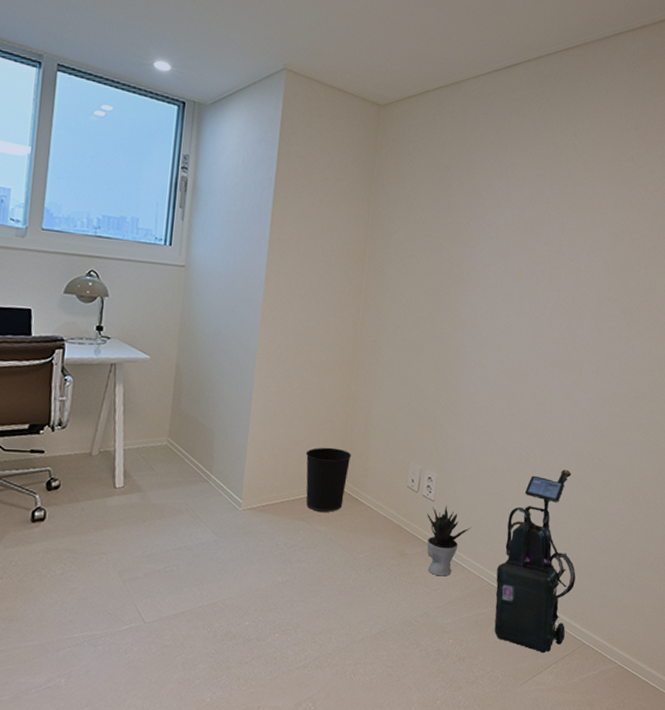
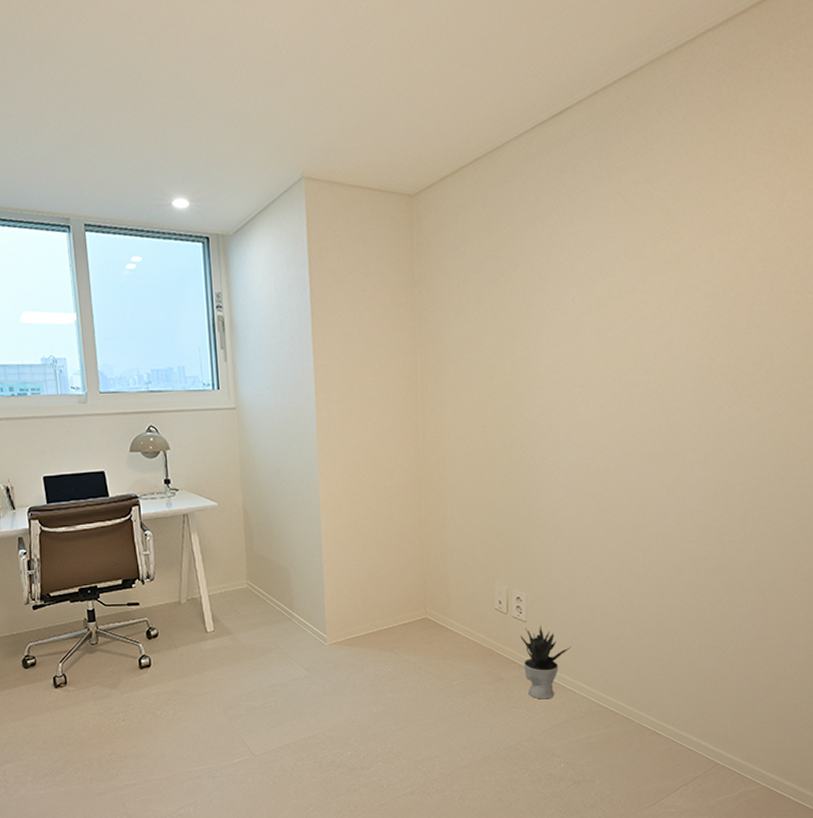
wastebasket: present [305,447,352,512] -> none [383,575,431,641]
vacuum cleaner: present [494,469,576,654] -> none [606,575,701,775]

